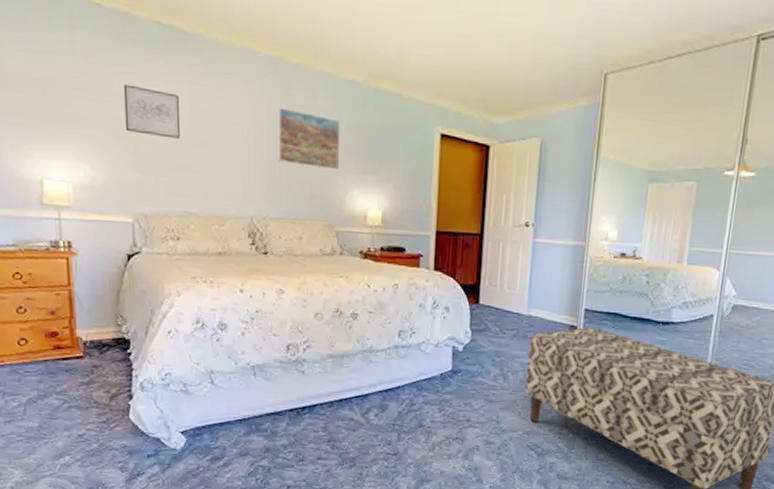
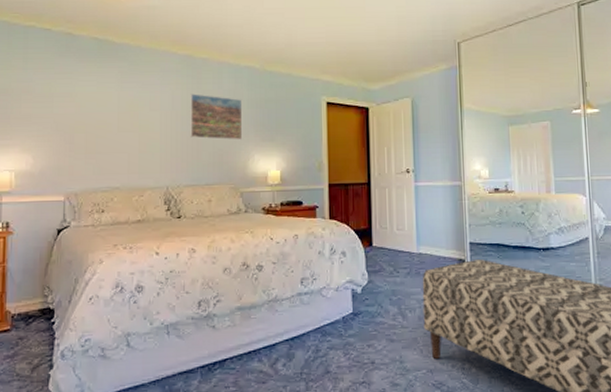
wall art: present [123,84,180,139] -> none [63,87,108,127]

